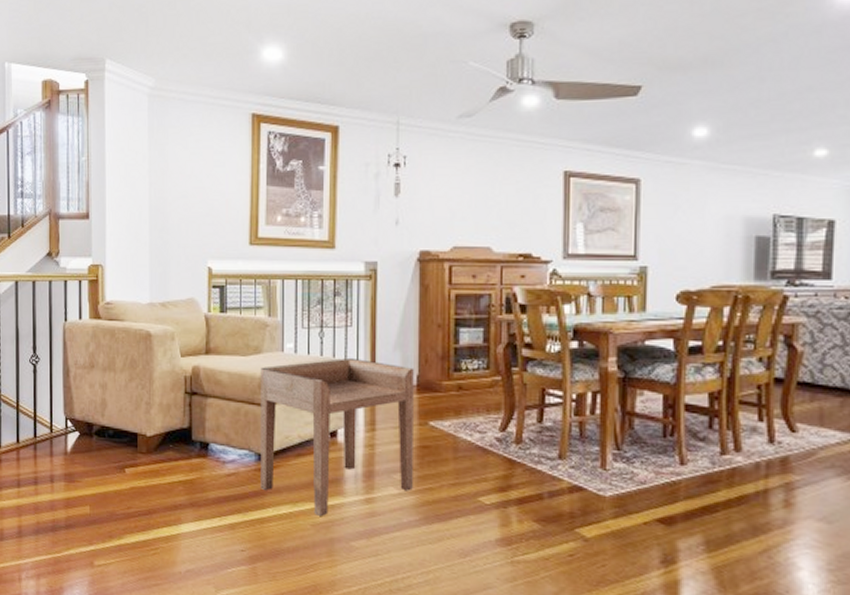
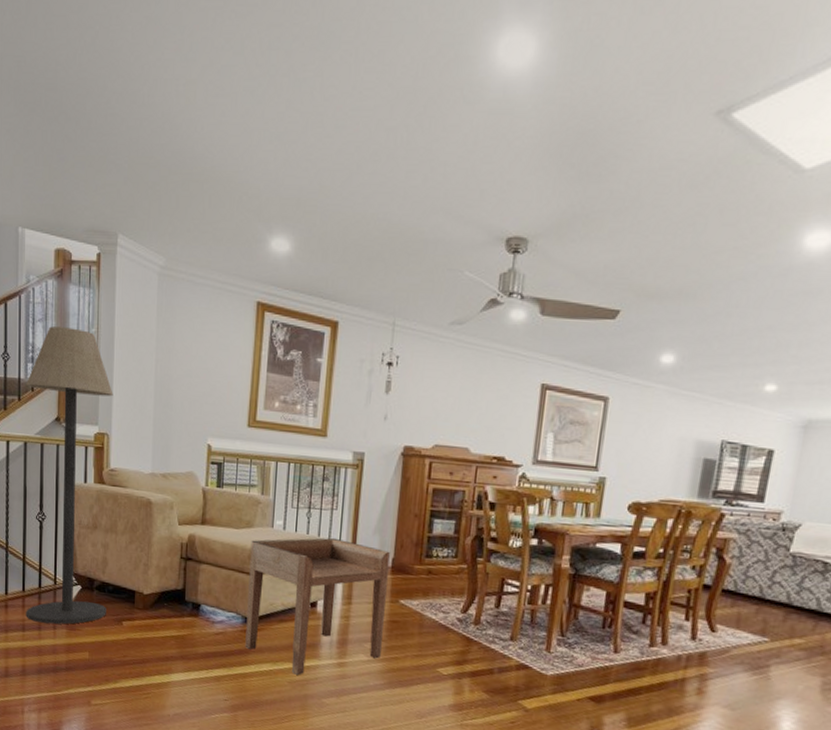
floor lamp: none [16,158,107,477] -> present [26,326,113,625]

